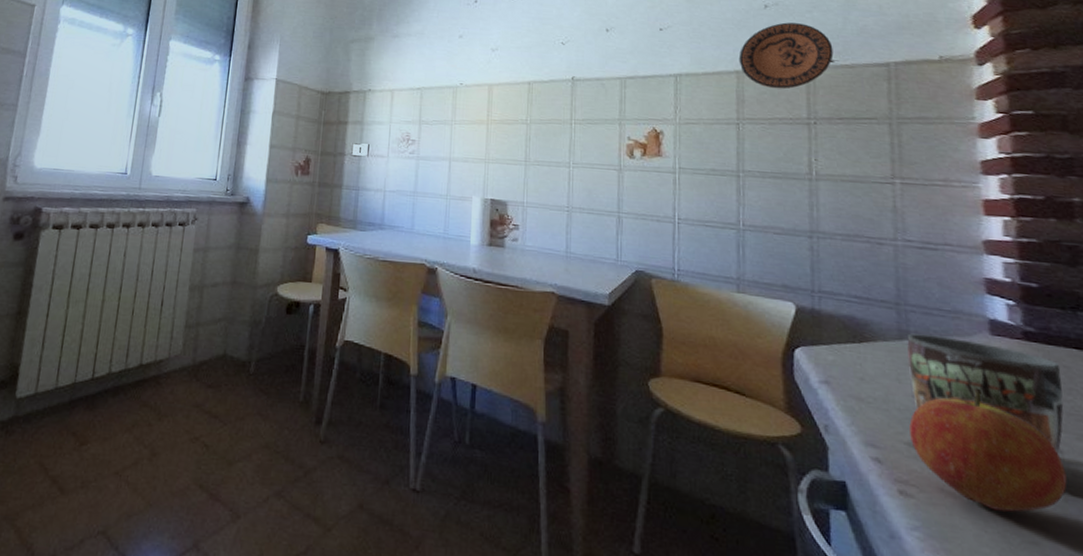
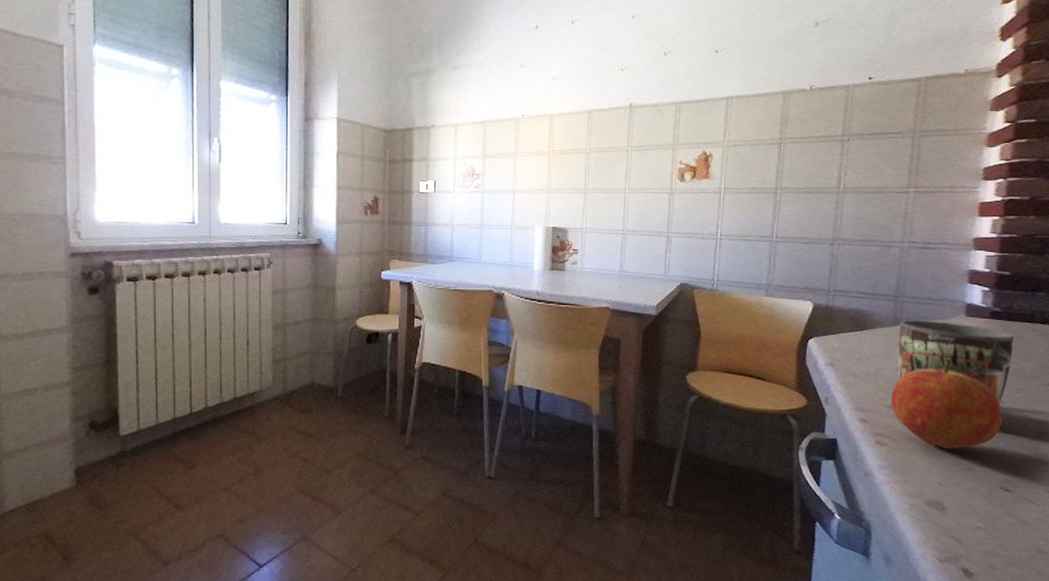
decorative plate: present [738,22,834,89] -> none [786,40,873,108]

